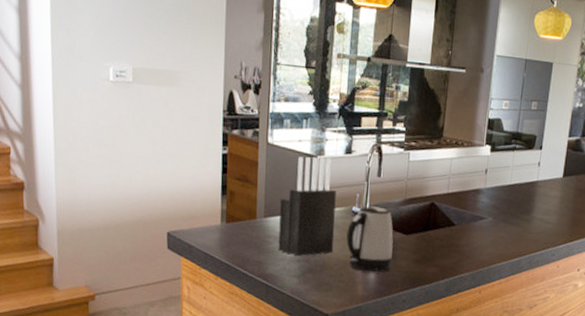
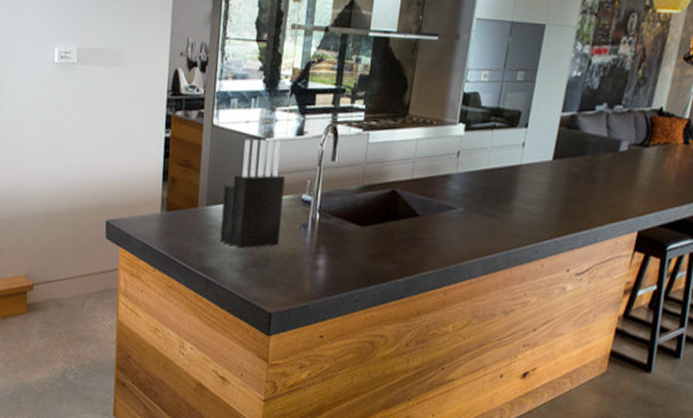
kettle: present [346,206,393,273] -> none [294,193,347,268]

